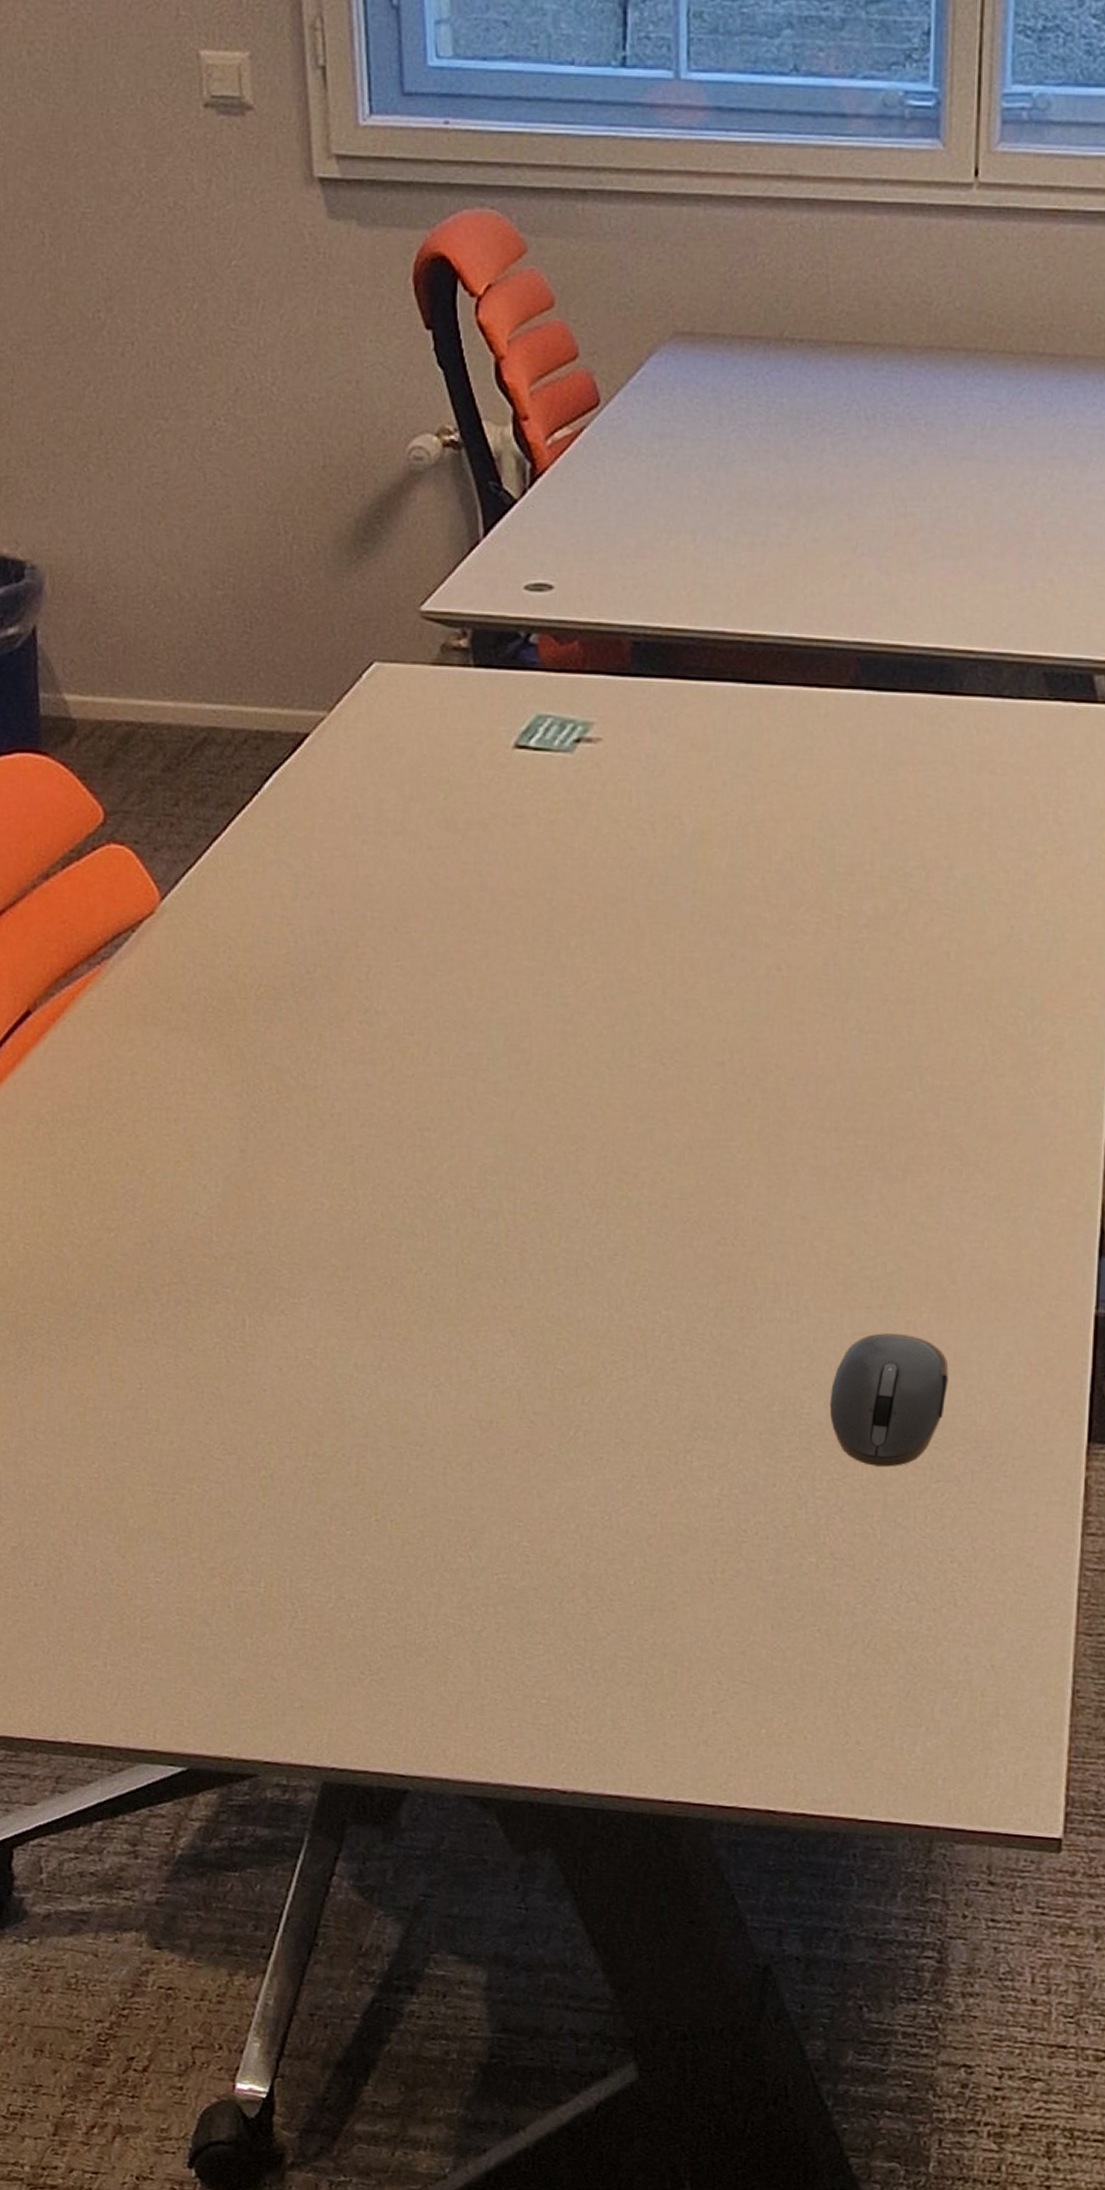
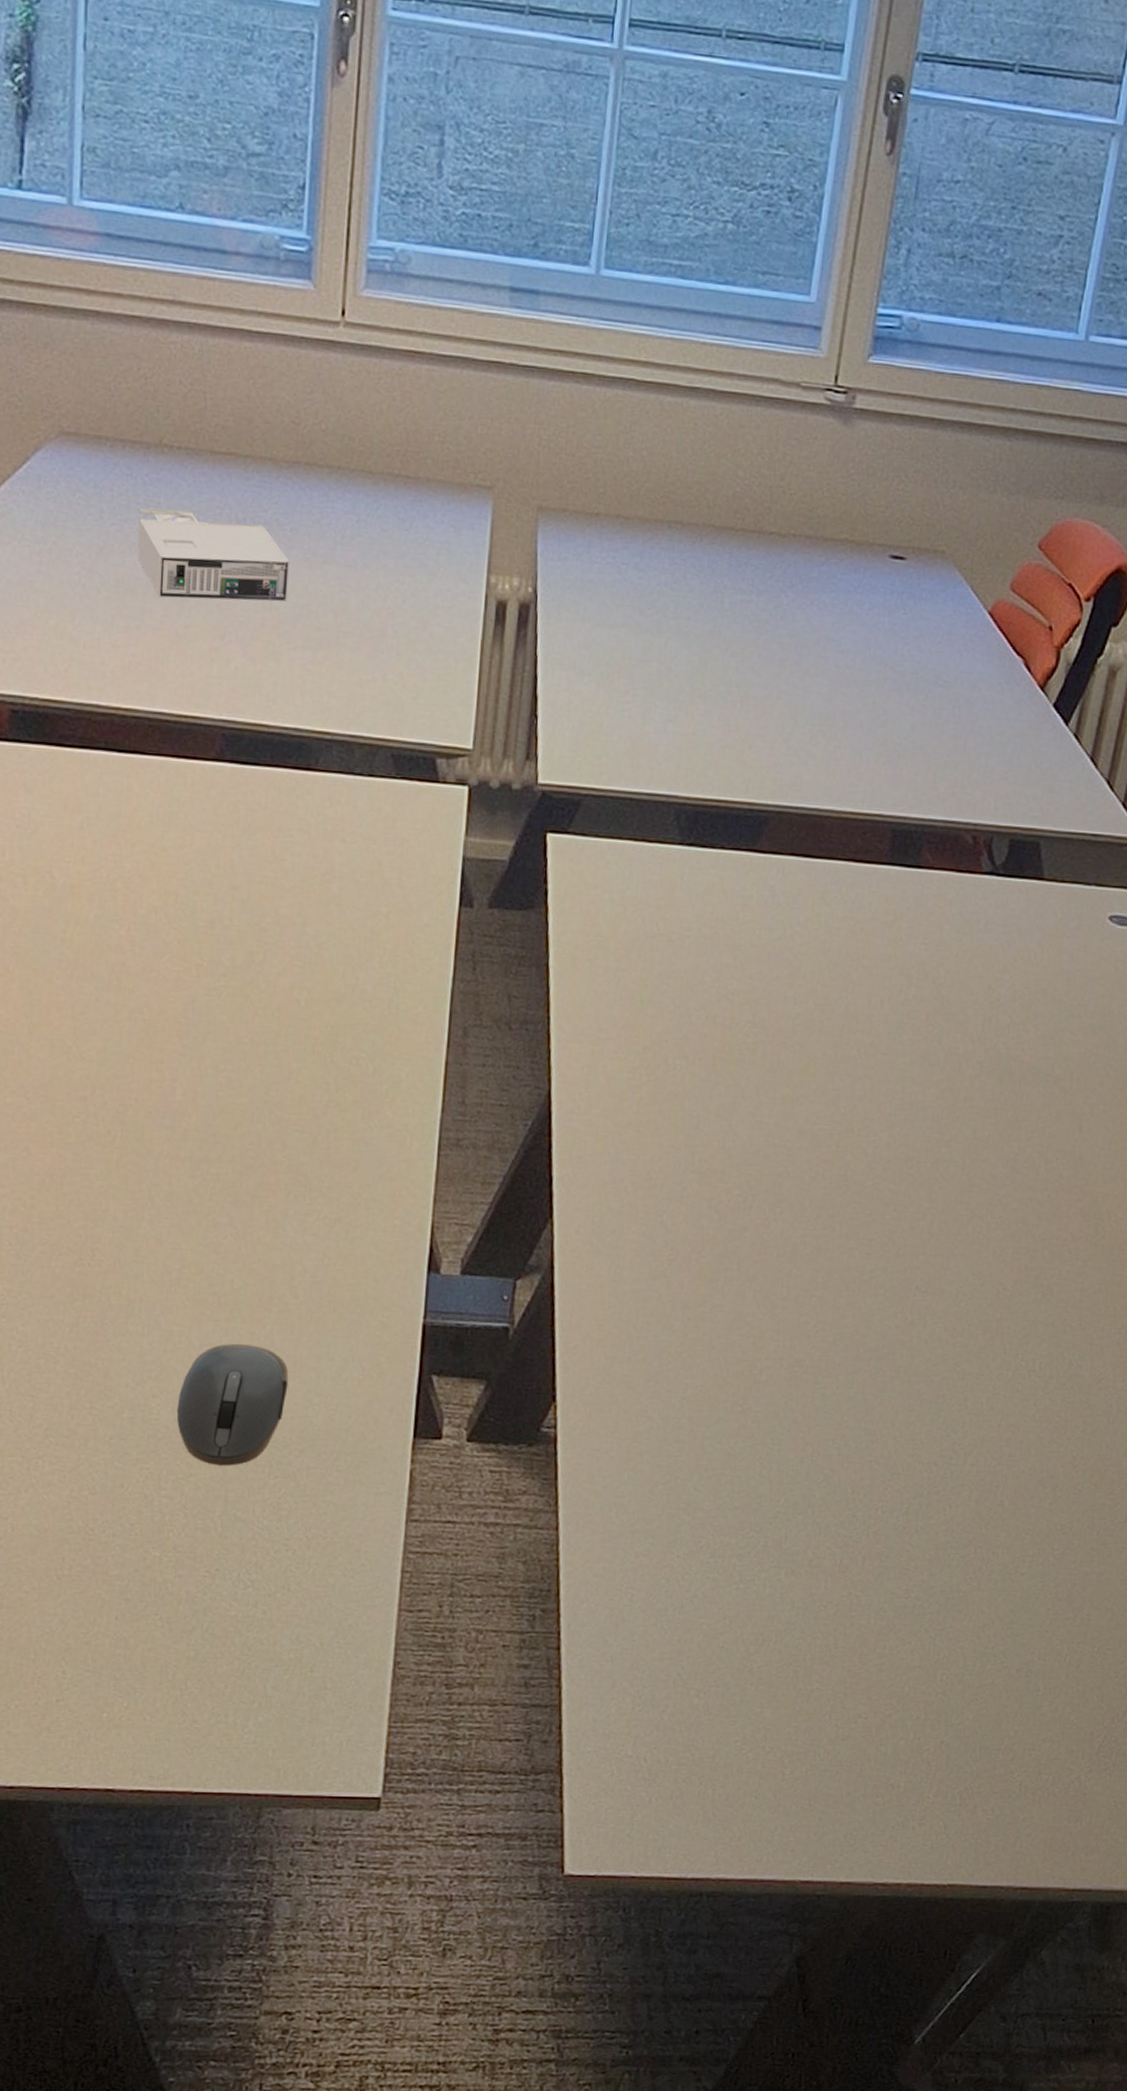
projector: none [760,409,926,510] -> present [138,507,291,602]

